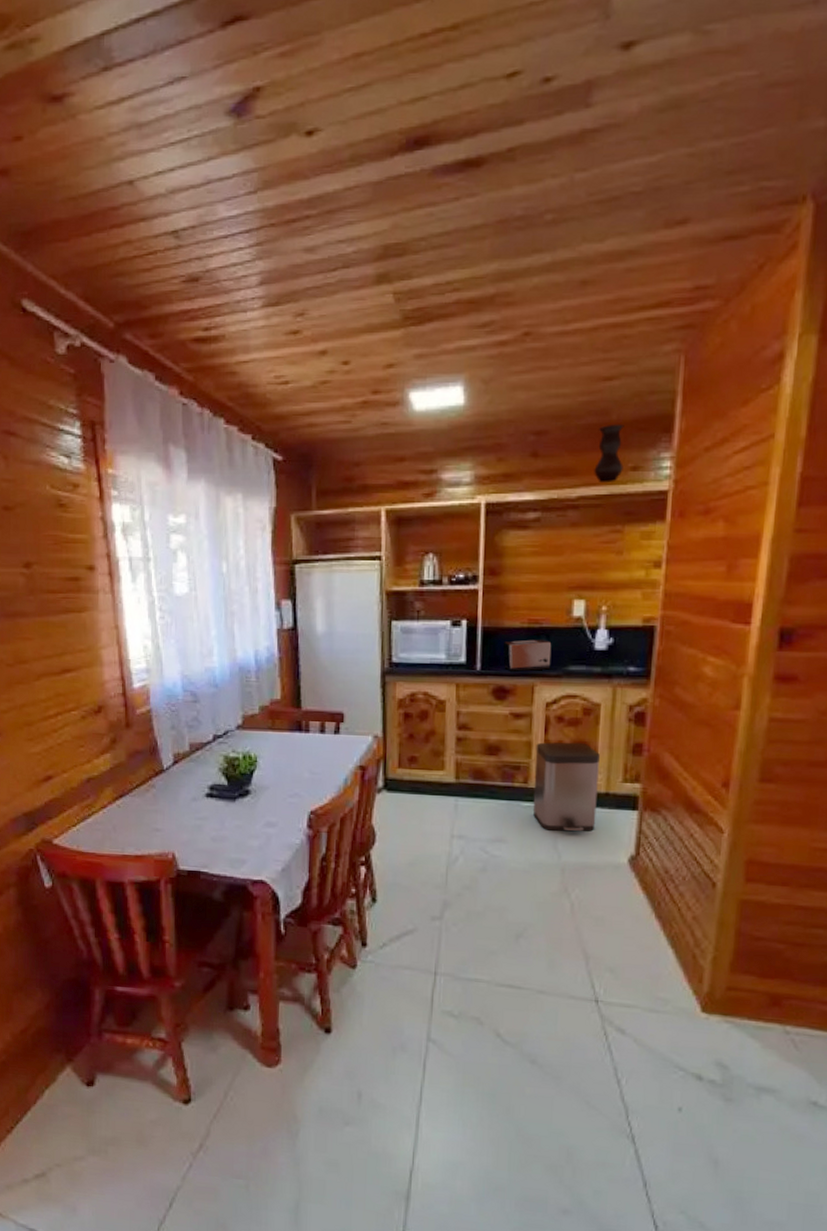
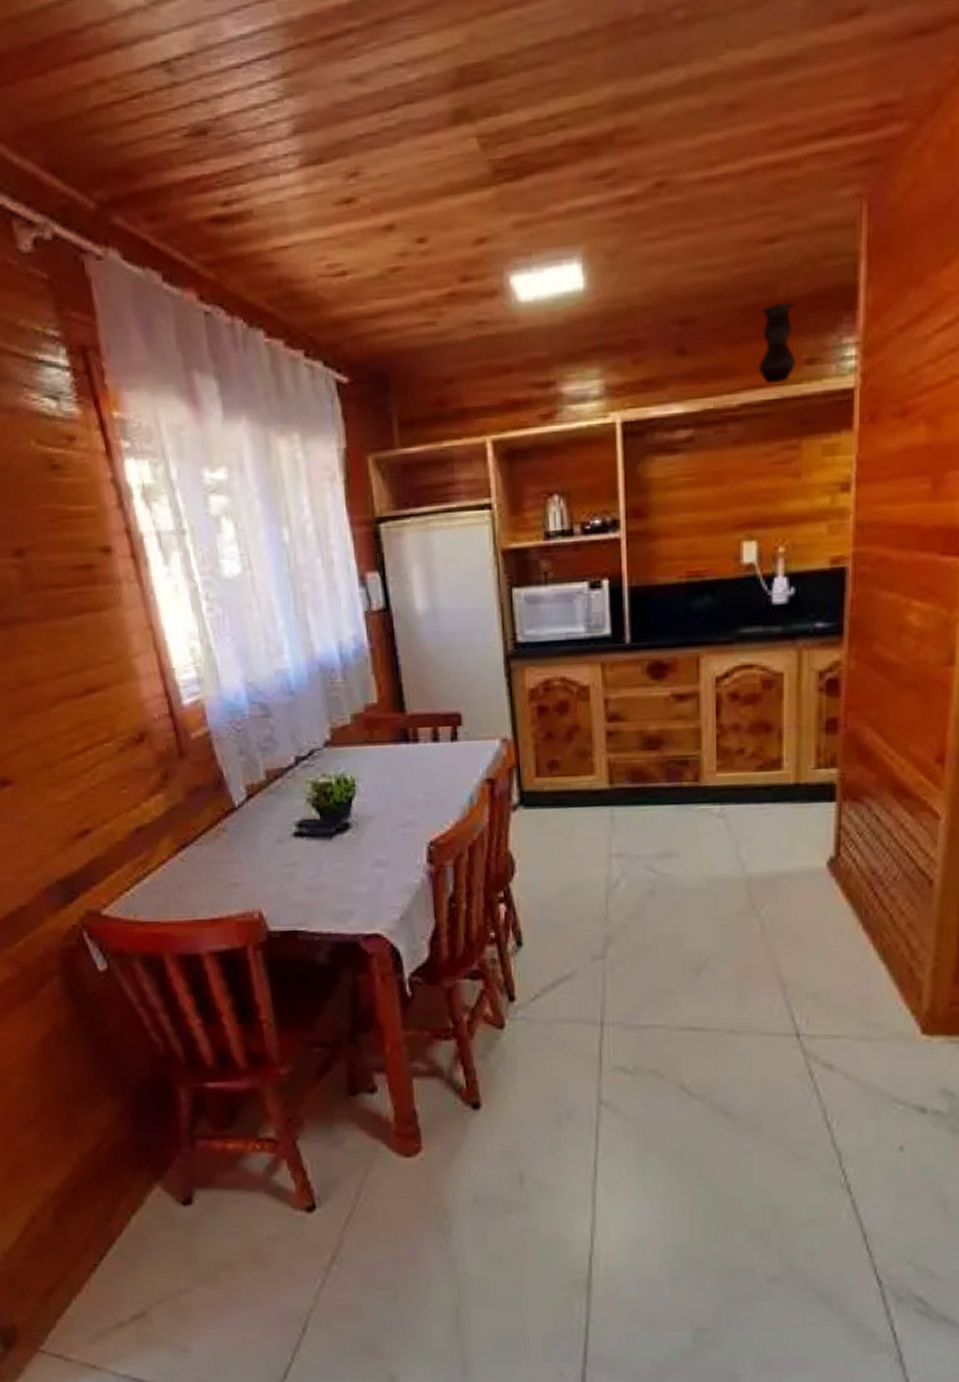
toaster: present [502,638,552,673] -> none [656,595,719,643]
pedal bin: present [532,742,601,832] -> none [706,723,787,837]

